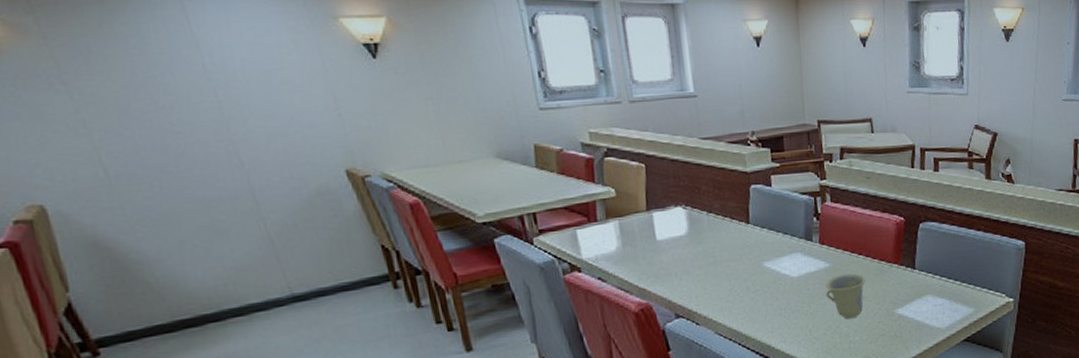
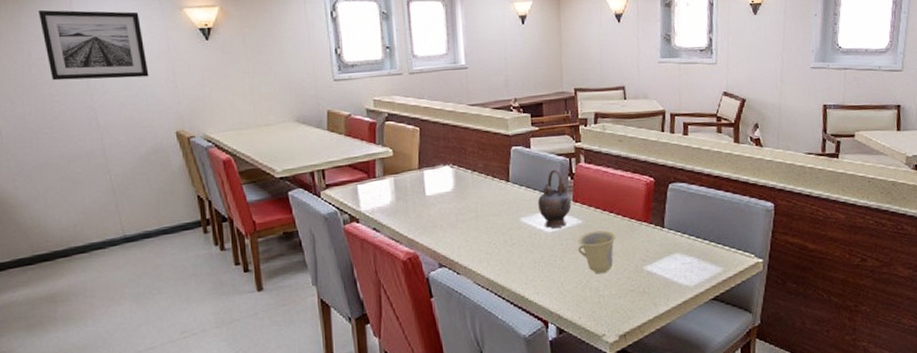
wall art: none [138,16,302,107] -> present [39,10,149,81]
teapot: none [782,209,818,272] -> present [538,169,572,228]

